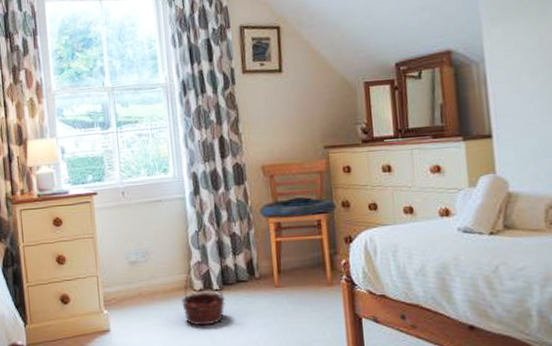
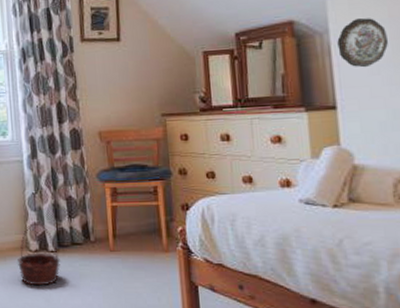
decorative plate: none [492,47,540,97] -> present [337,18,388,68]

